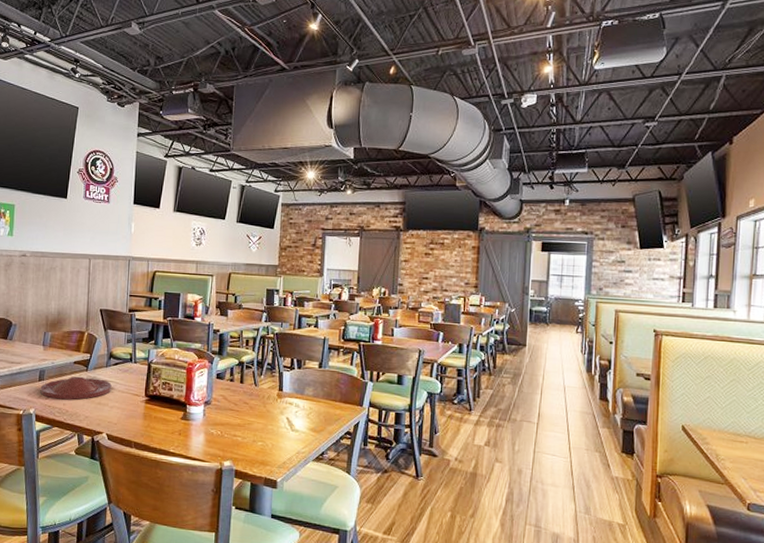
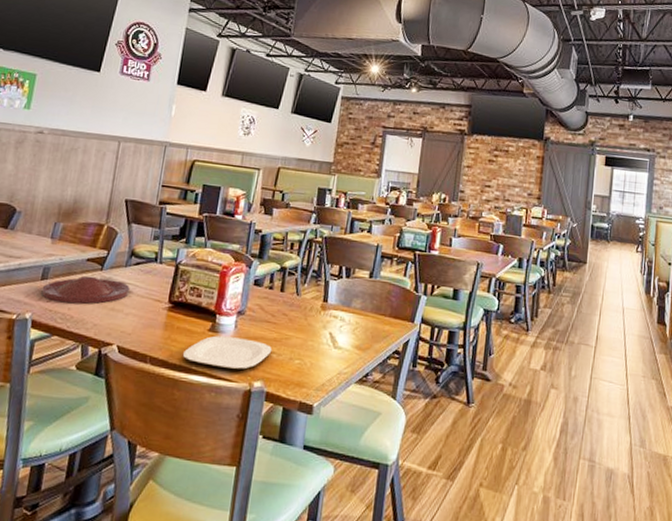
plate: none [162,423,237,452] -> present [183,335,272,370]

